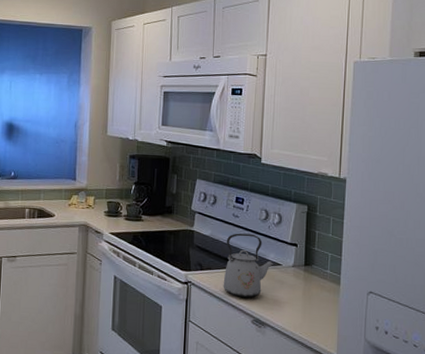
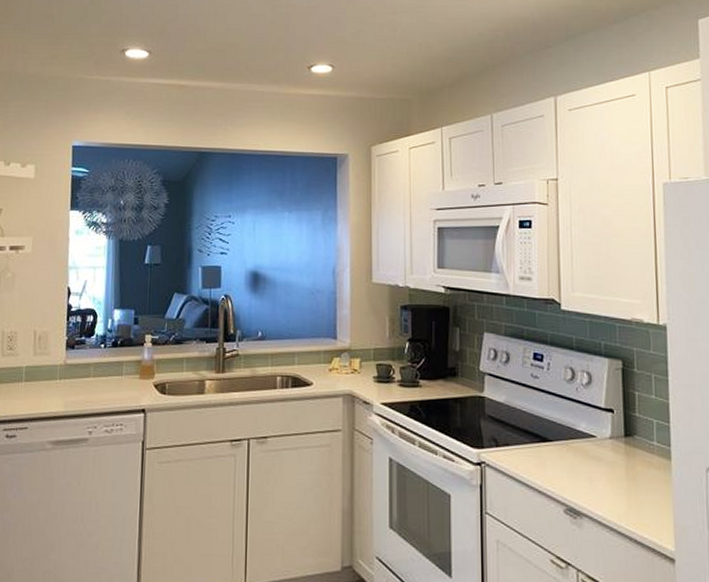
kettle: present [223,233,274,298] -> none [525,398,587,480]

